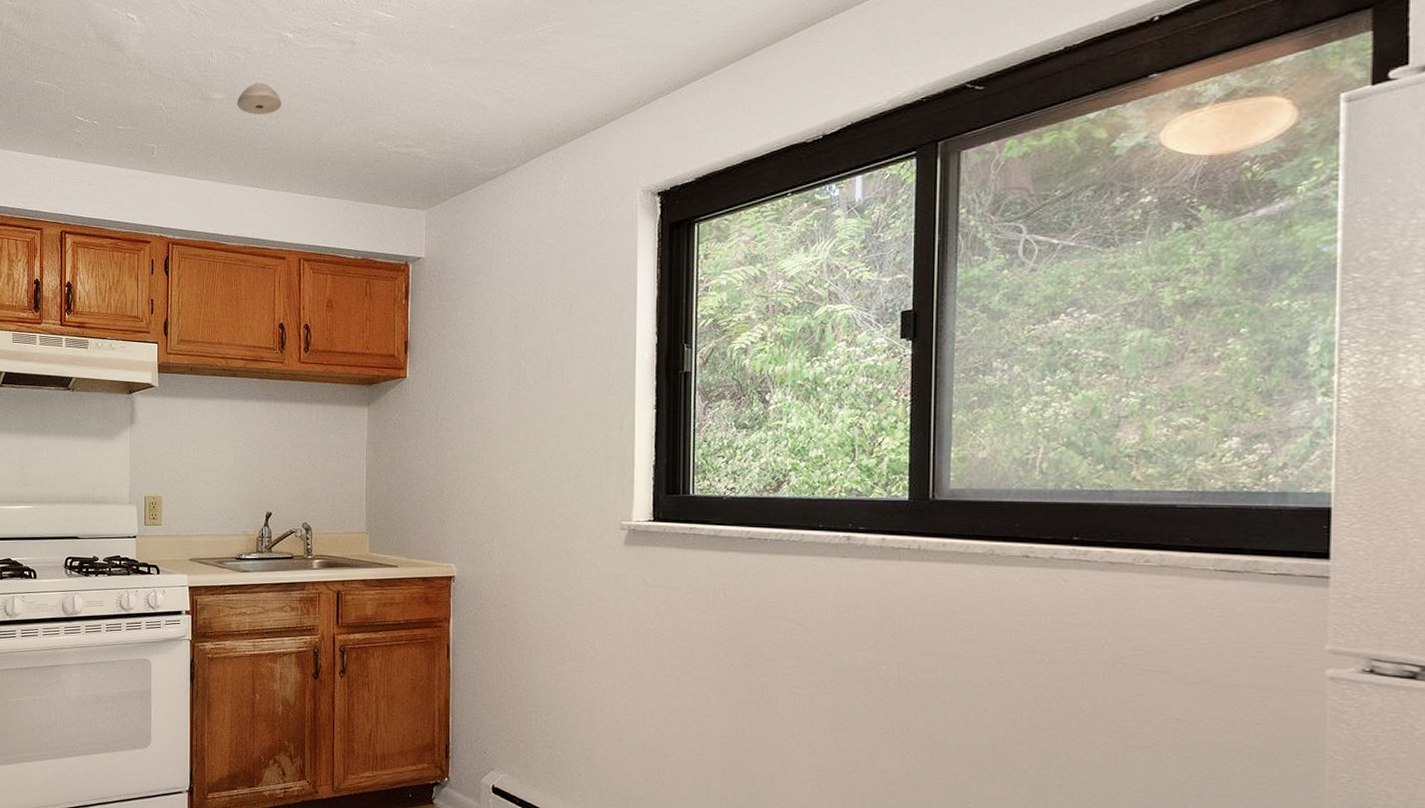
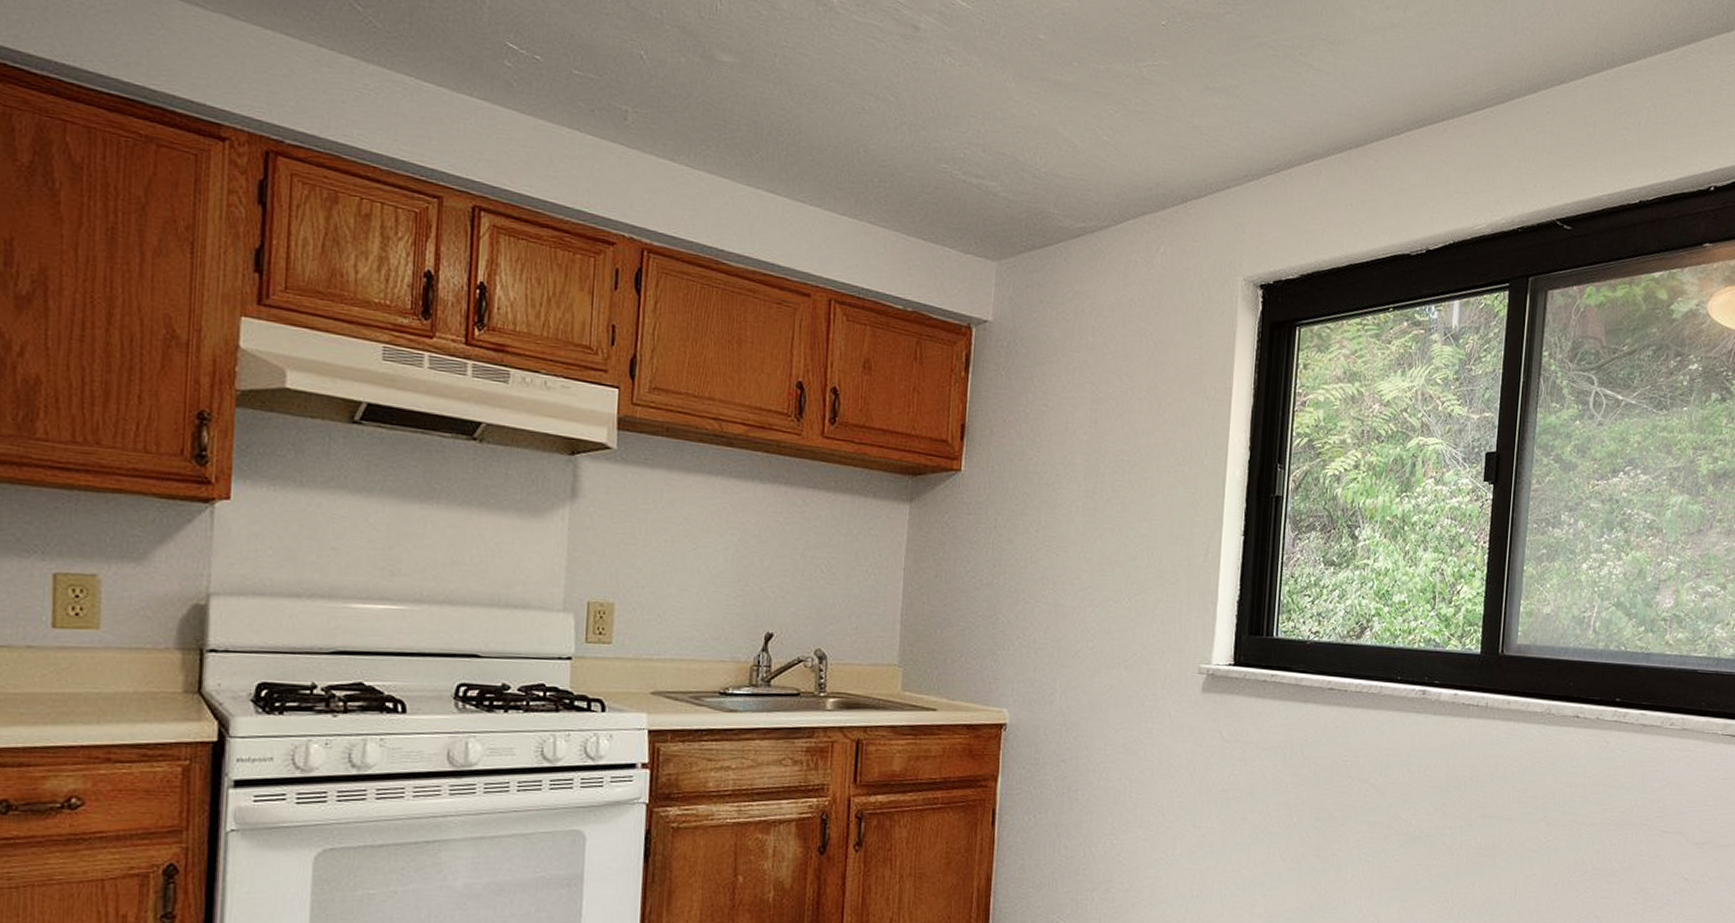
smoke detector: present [236,82,281,115] -> none [752,51,816,98]

